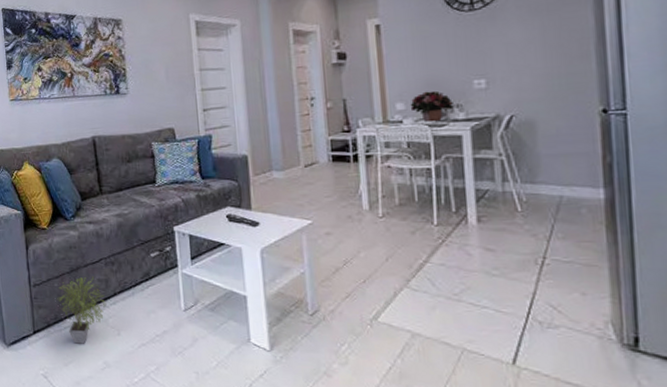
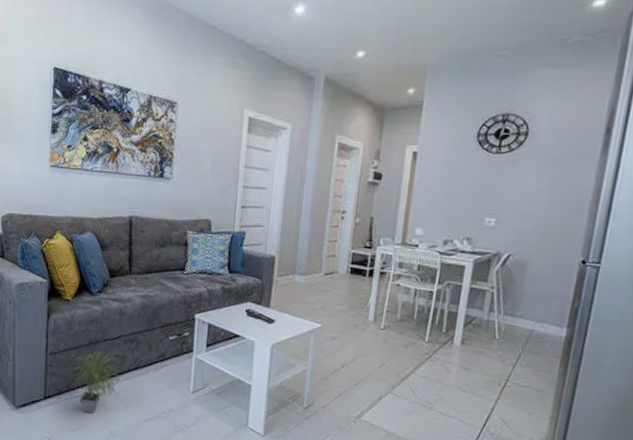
bouquet: present [410,90,454,123] -> none [427,221,465,251]

